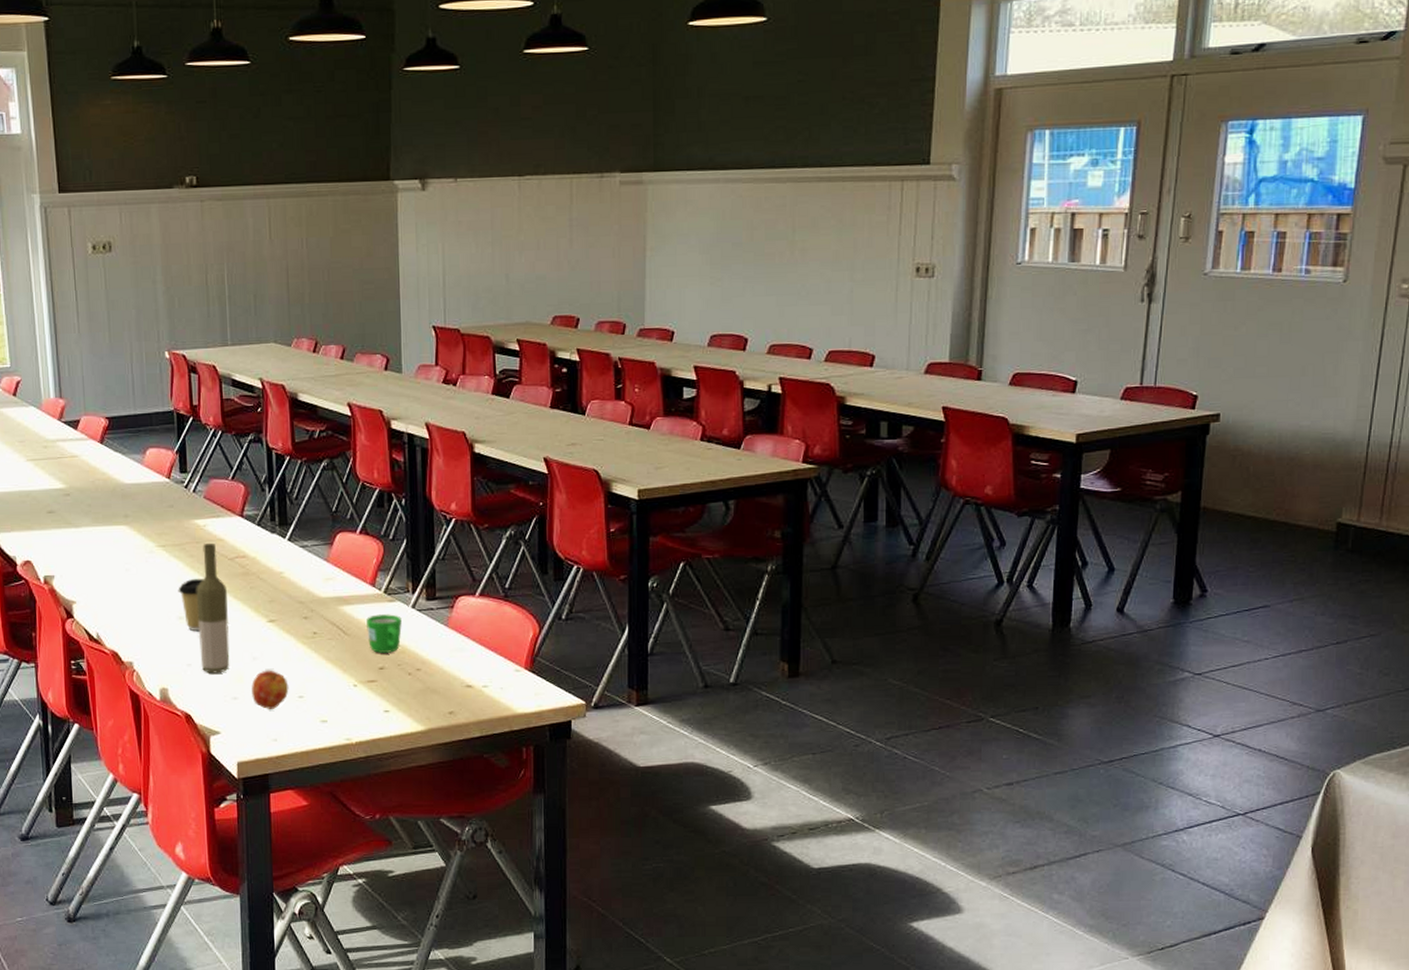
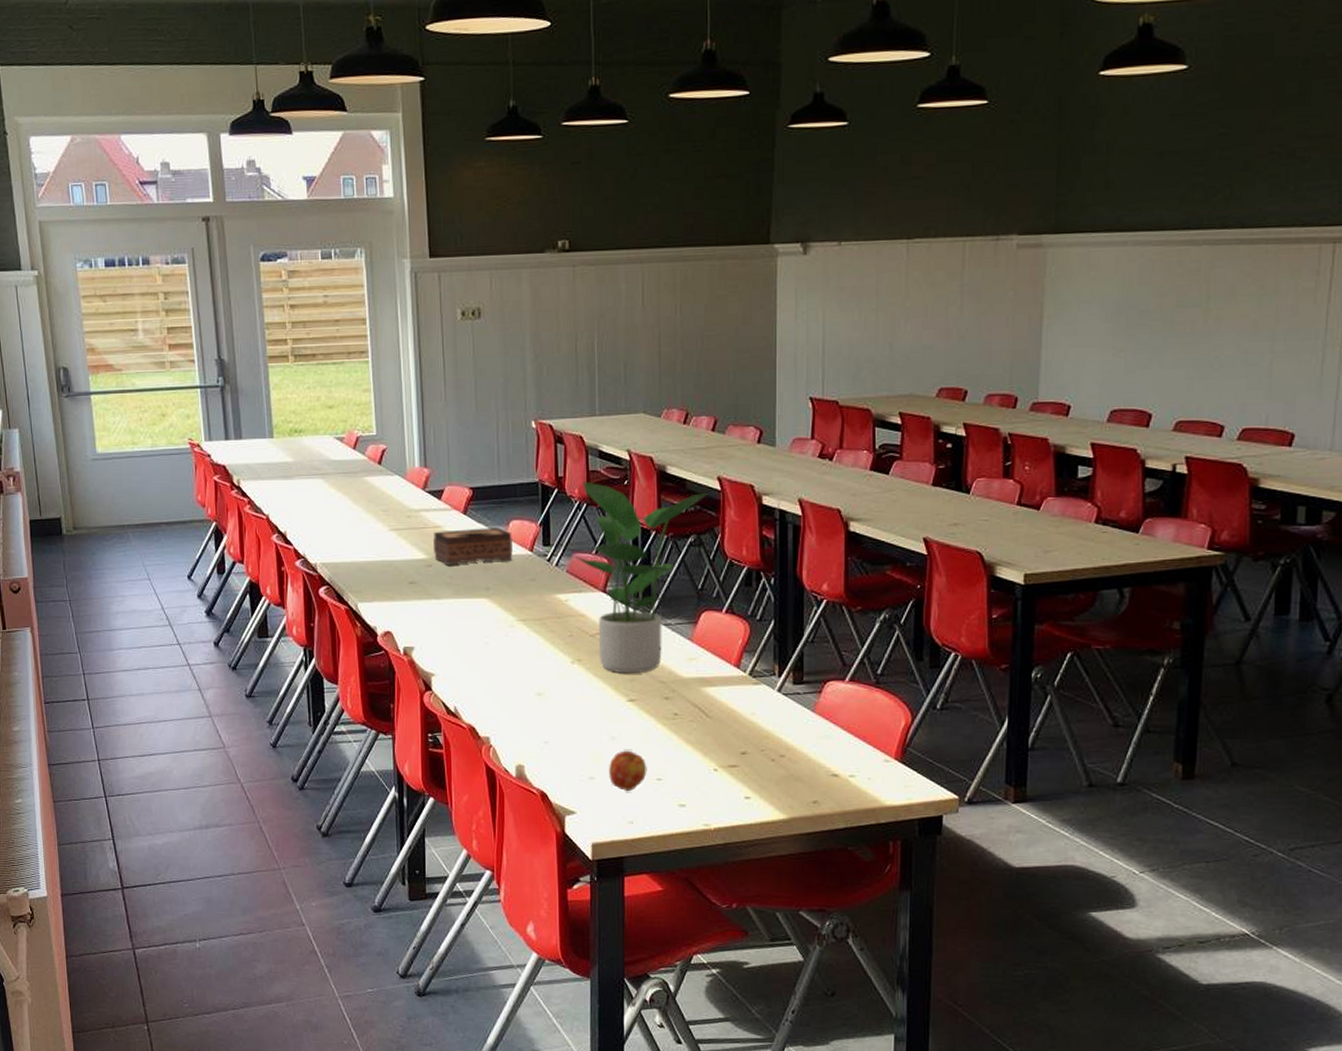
tissue box: none [71,456,151,494] -> present [433,527,513,565]
coffee cup: present [178,579,204,631] -> none [537,655,564,708]
bottle: present [196,542,230,674] -> none [555,618,588,752]
potted plant: none [212,409,339,595] -> present [576,481,708,674]
mug: present [366,614,402,653] -> none [730,697,766,737]

